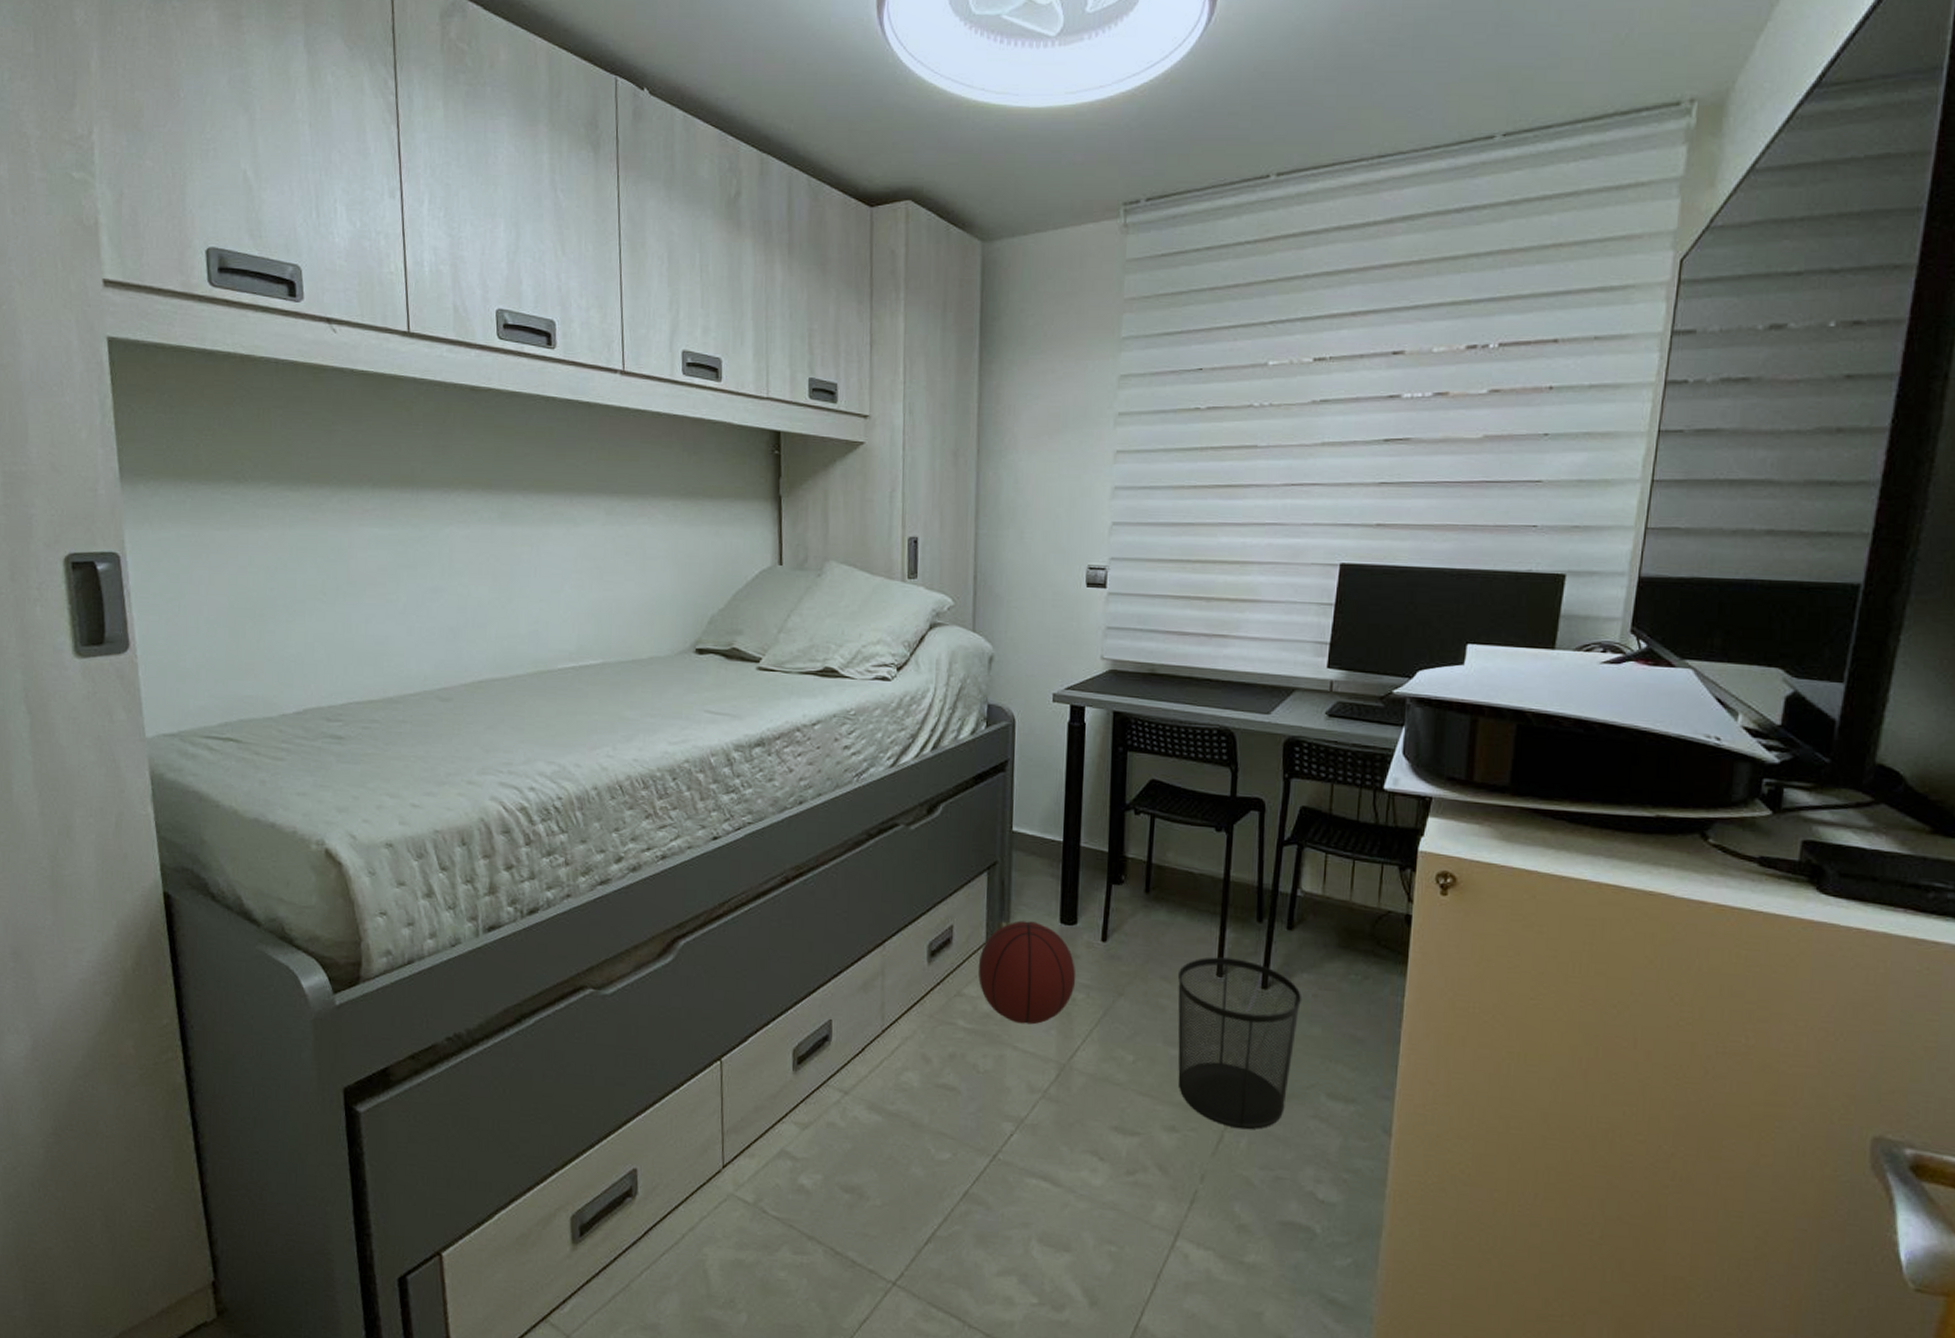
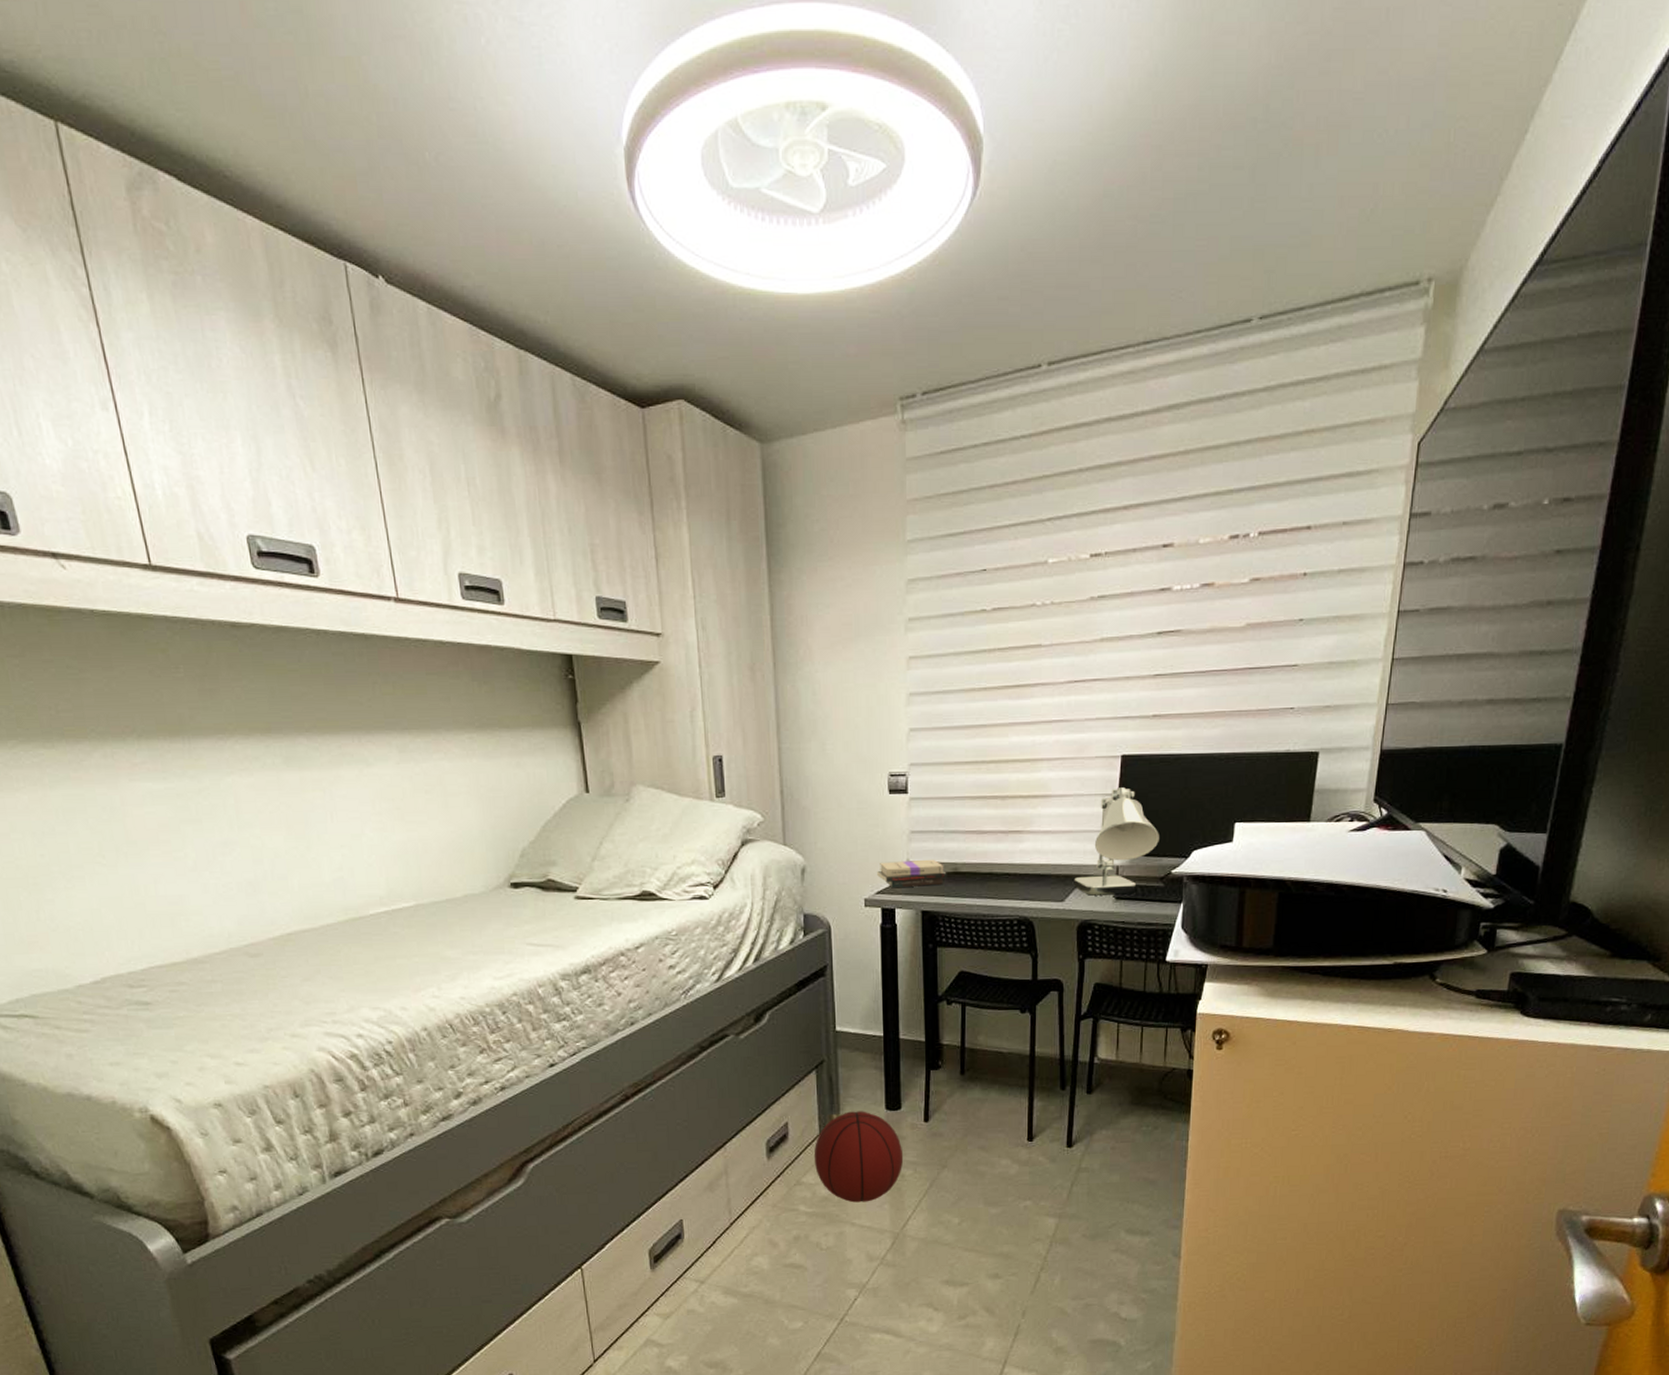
books: none [1068,656,1143,686] -> present [877,859,947,889]
waste bin: present [1177,957,1303,1130] -> none [993,1124,1102,1269]
desk lamp: none [1281,597,1380,712] -> present [1074,787,1159,896]

